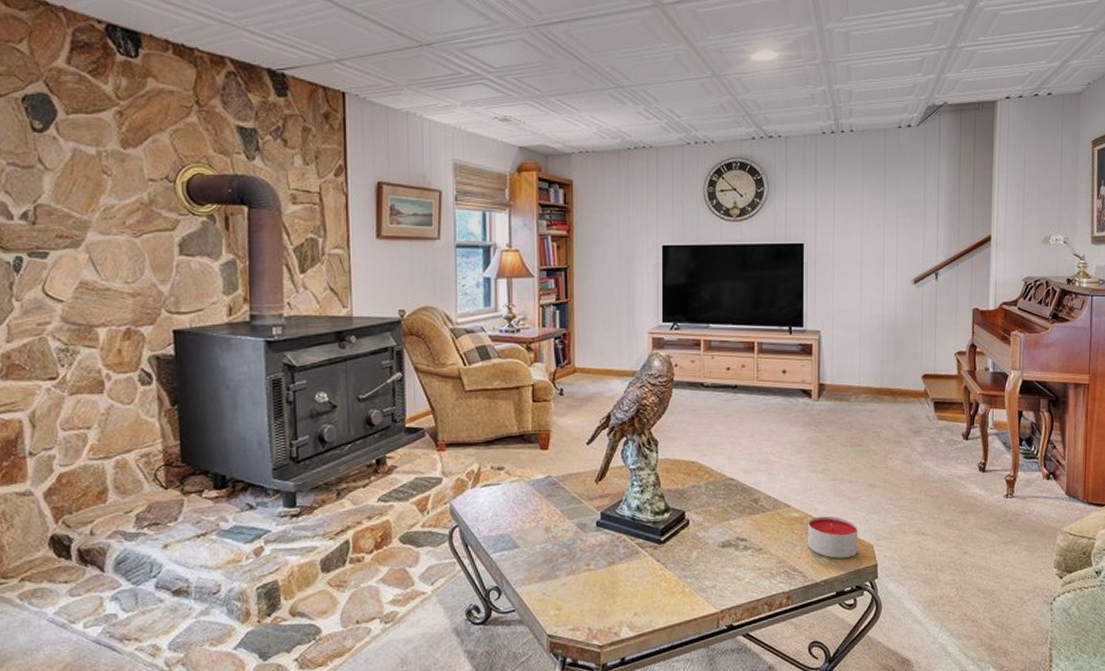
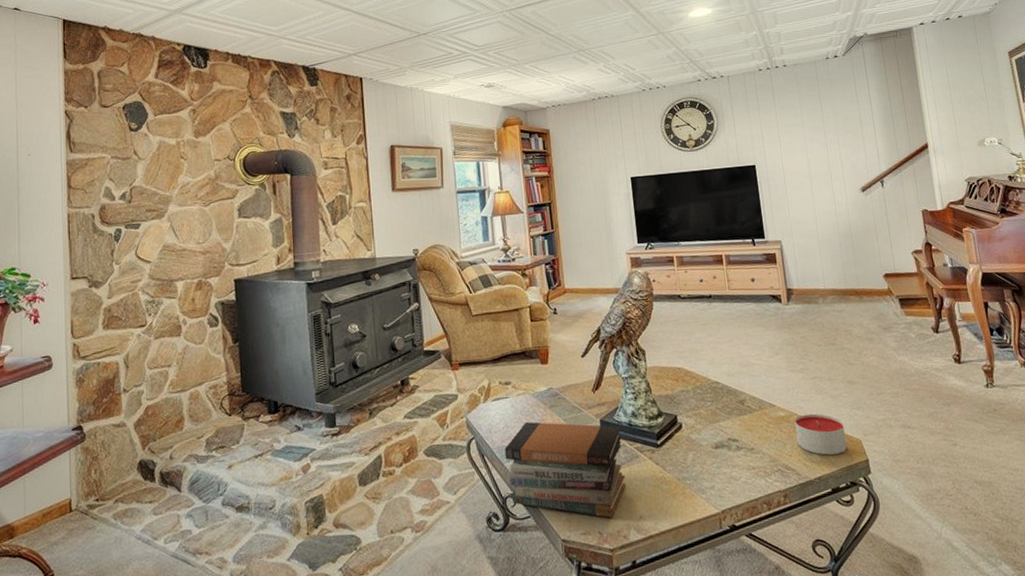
book stack: none [492,511,623,615] -> present [504,422,626,518]

